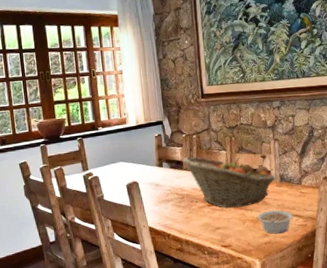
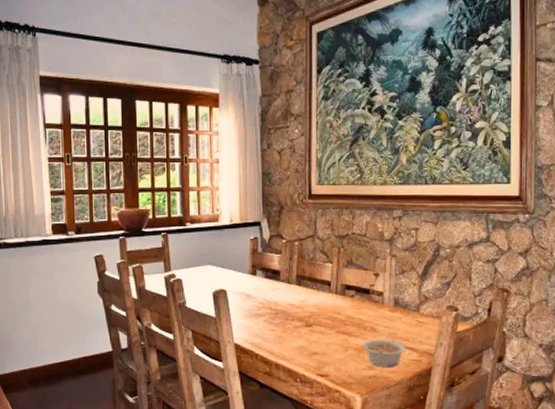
fruit basket: present [183,156,275,208] -> none [280,266,388,331]

